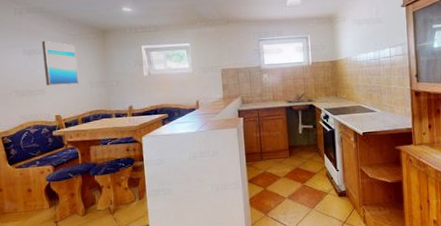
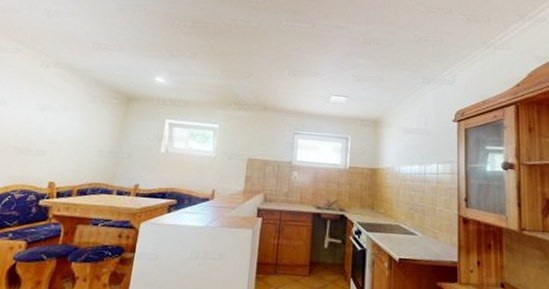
wall art: present [41,40,79,86] -> none [49,98,95,151]

